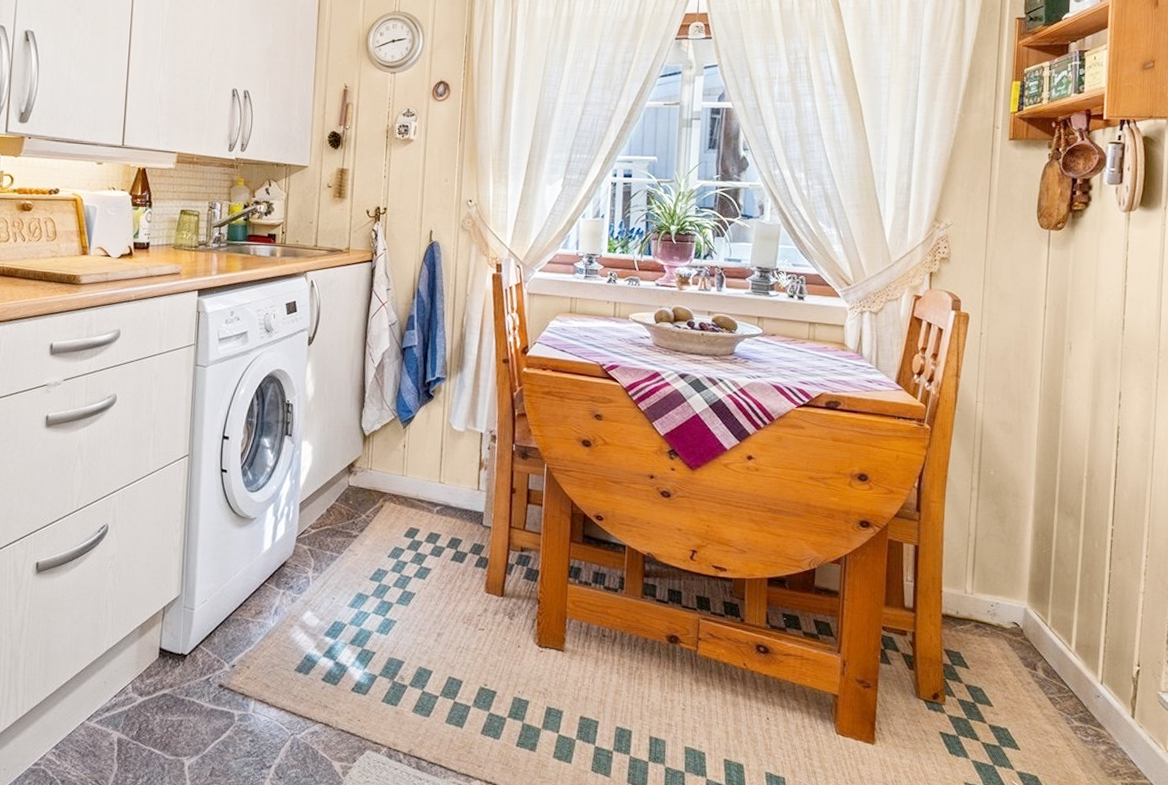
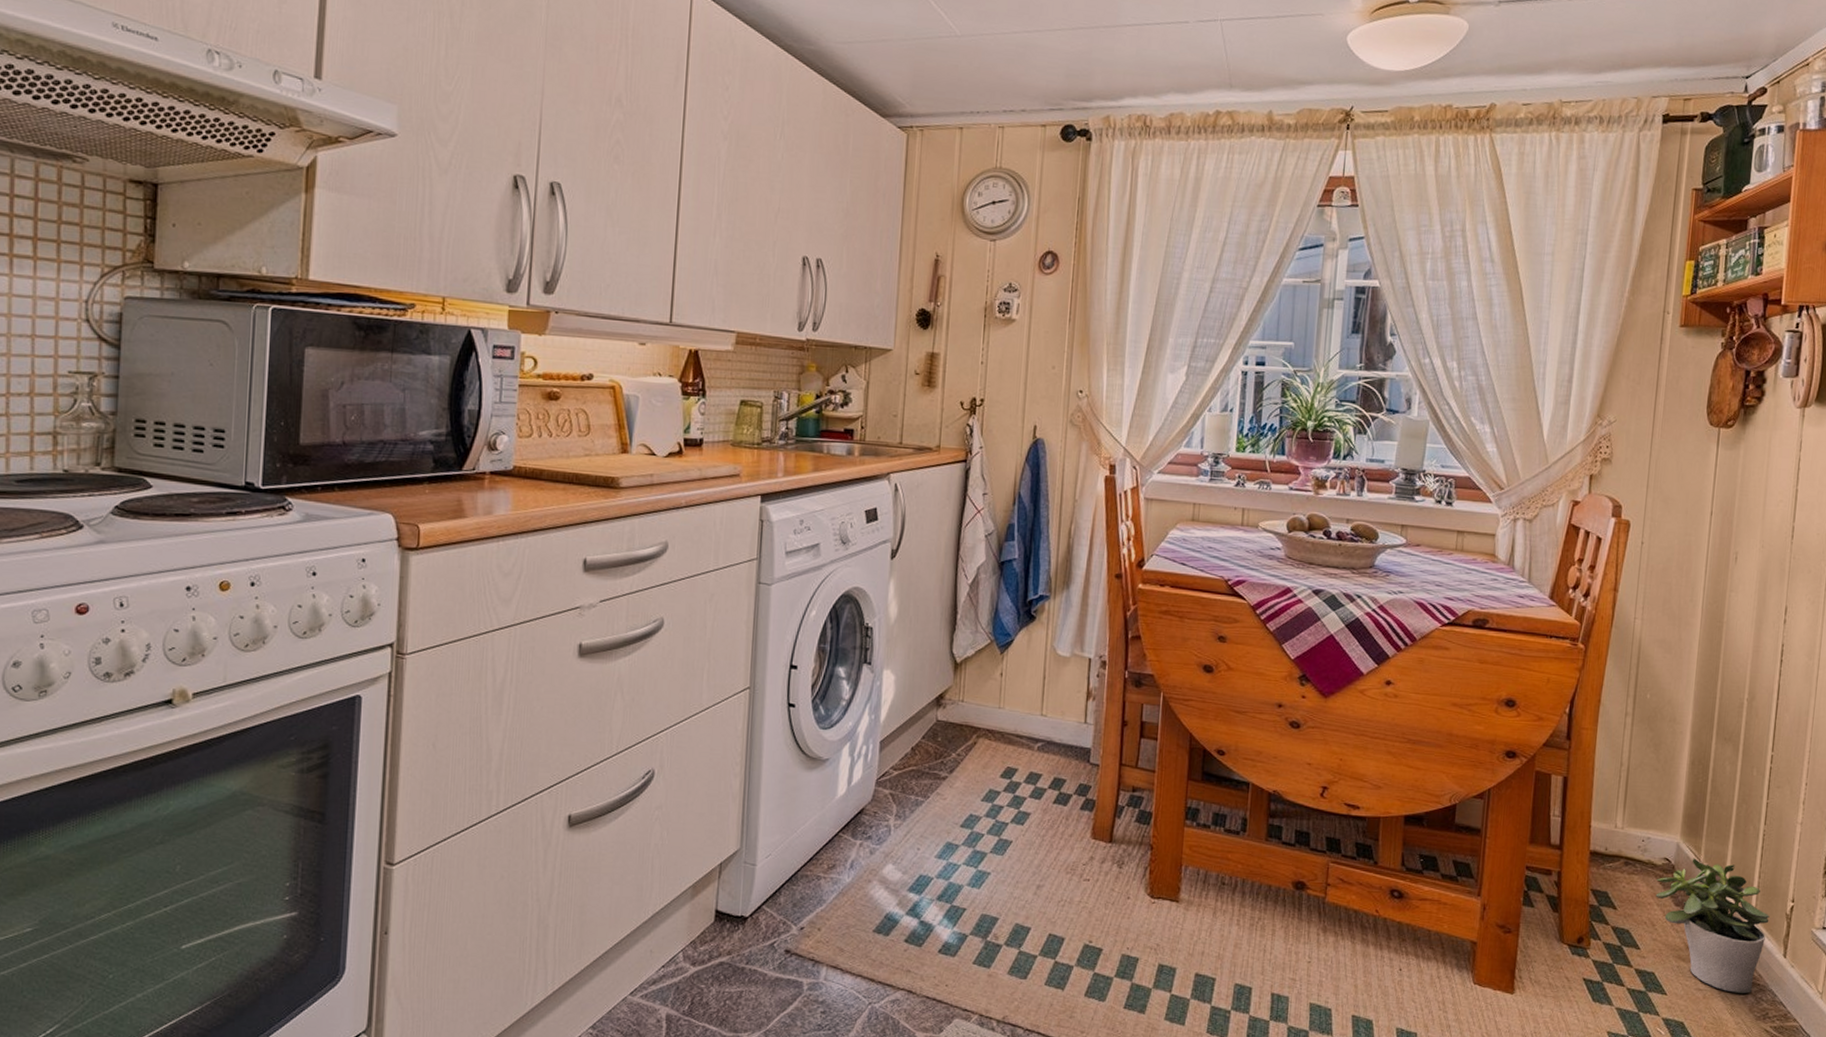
potted plant: none [1006,623,1117,752] -> present [1655,858,1770,994]

